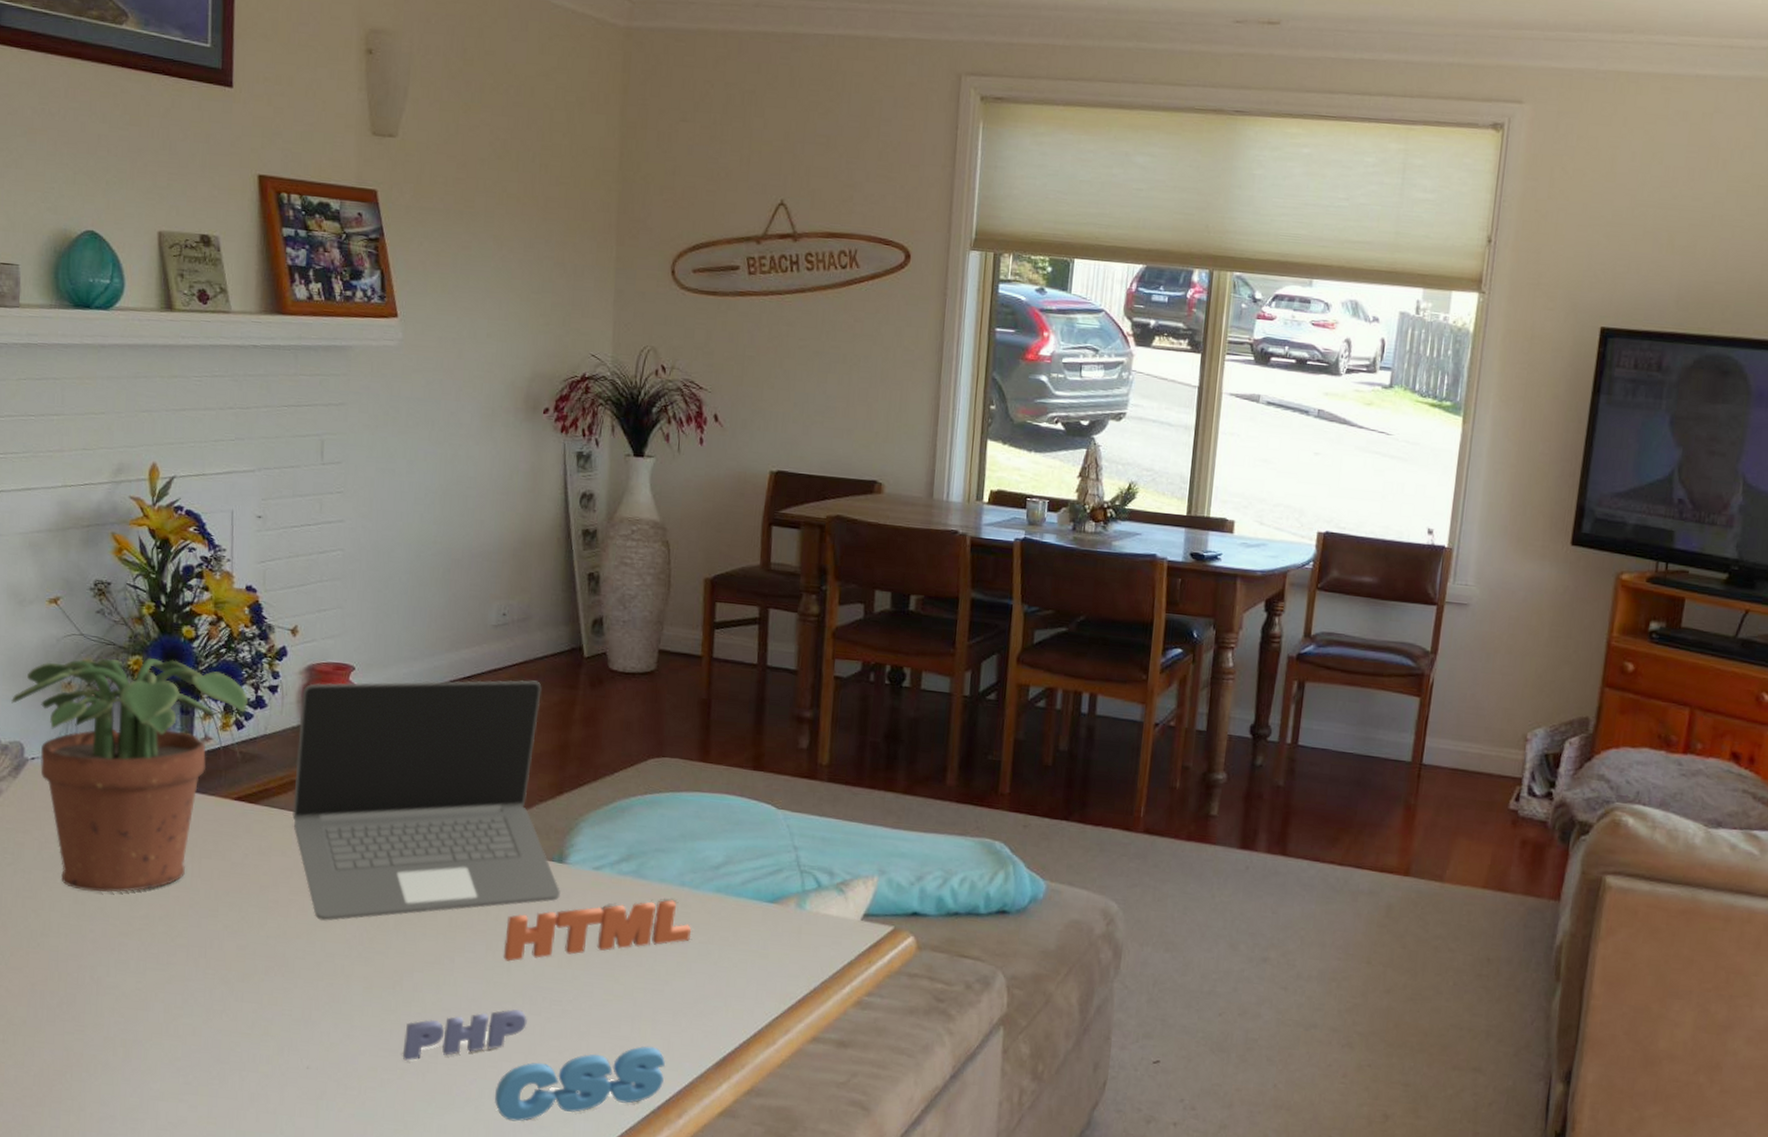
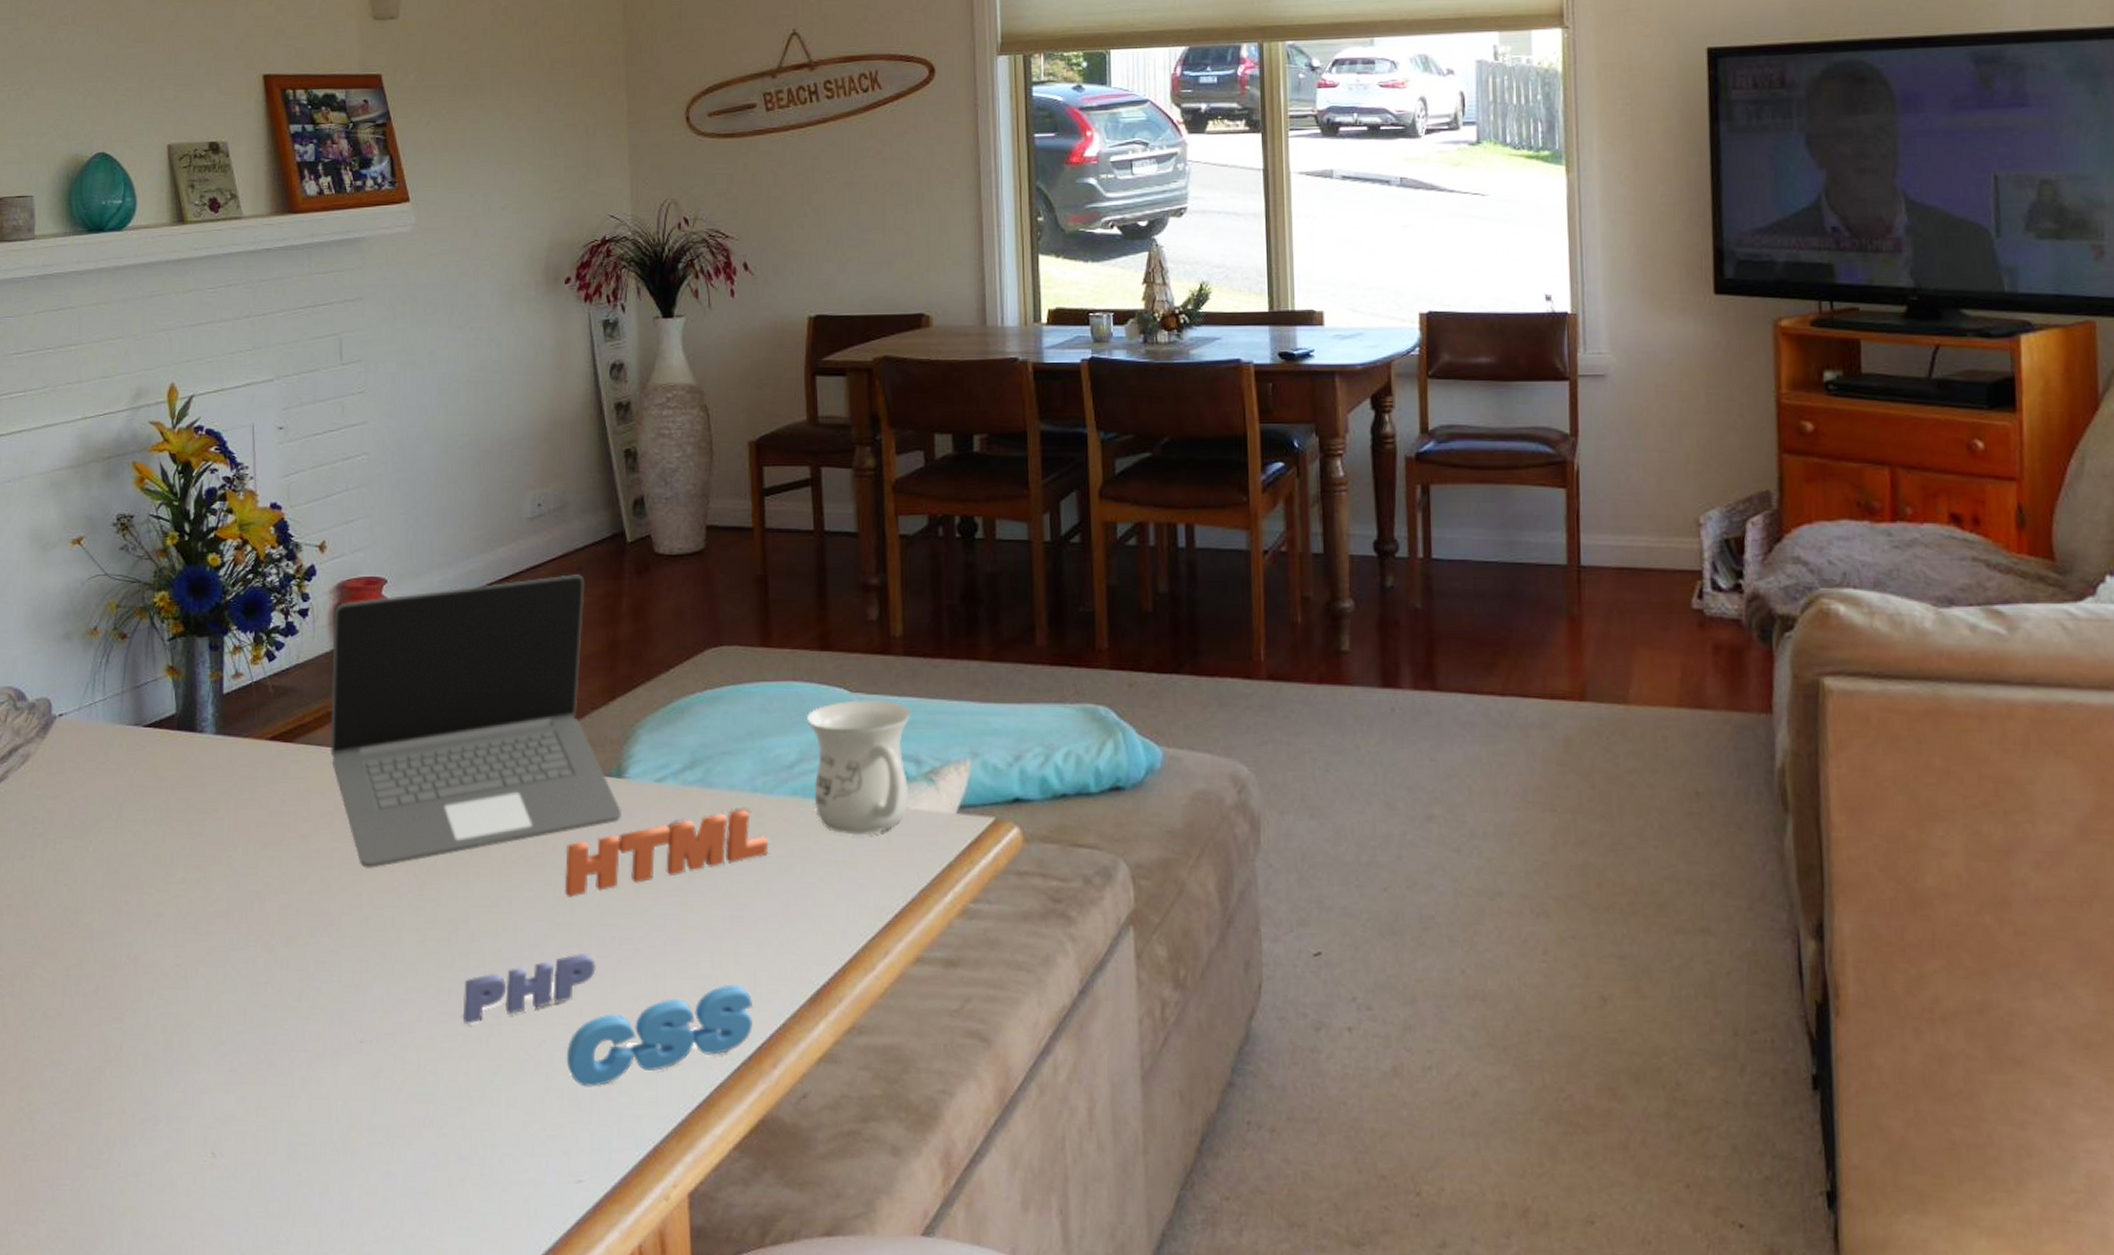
potted plant: present [10,657,248,893] -> none [36,591,278,858]
mug: none [735,816,830,932] -> present [807,699,911,836]

